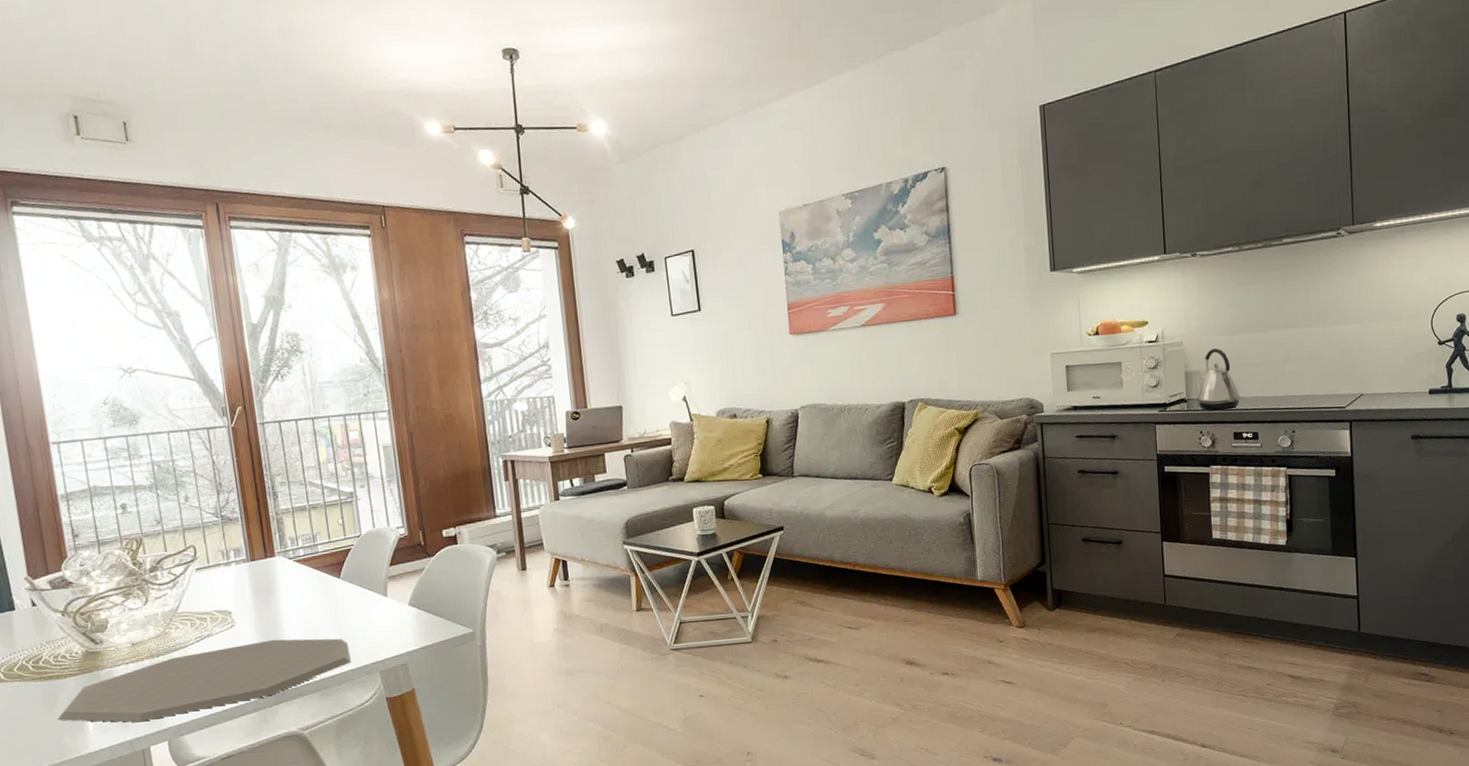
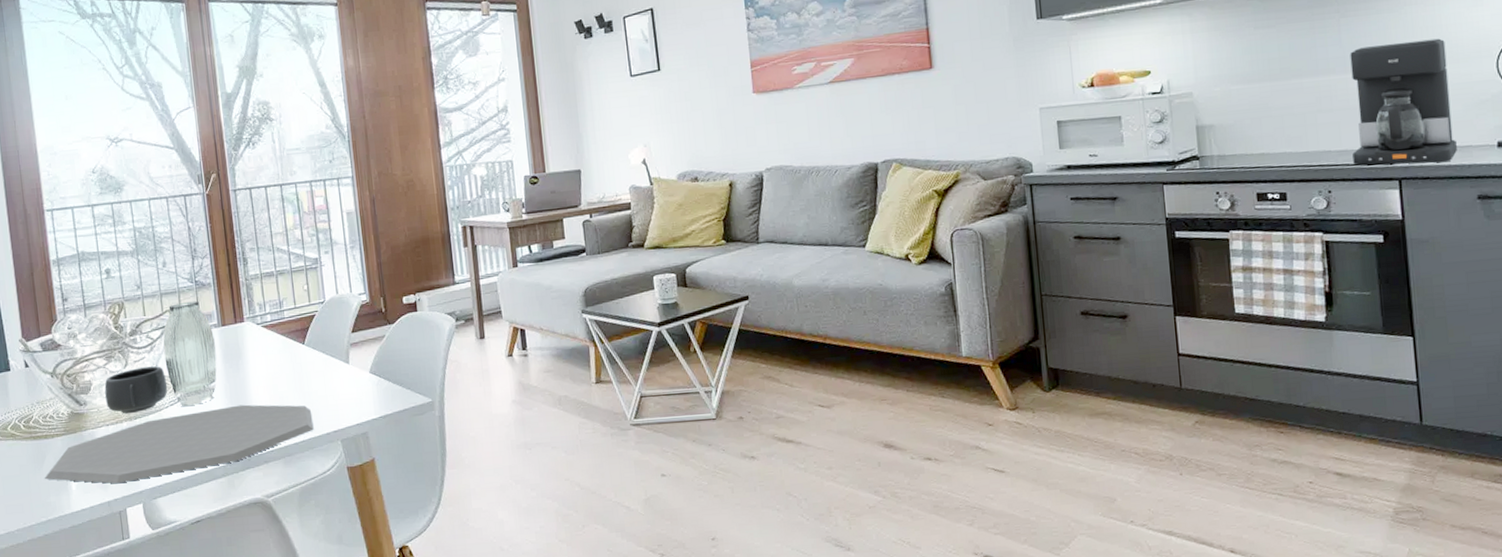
mug: none [122,602,193,652] -> present [104,366,168,414]
vase: none [187,535,247,642] -> present [163,300,217,406]
kettle: present [1196,348,1241,411] -> none [1210,99,1264,170]
coffee maker: none [1313,298,1397,409] -> present [1350,38,1457,166]

